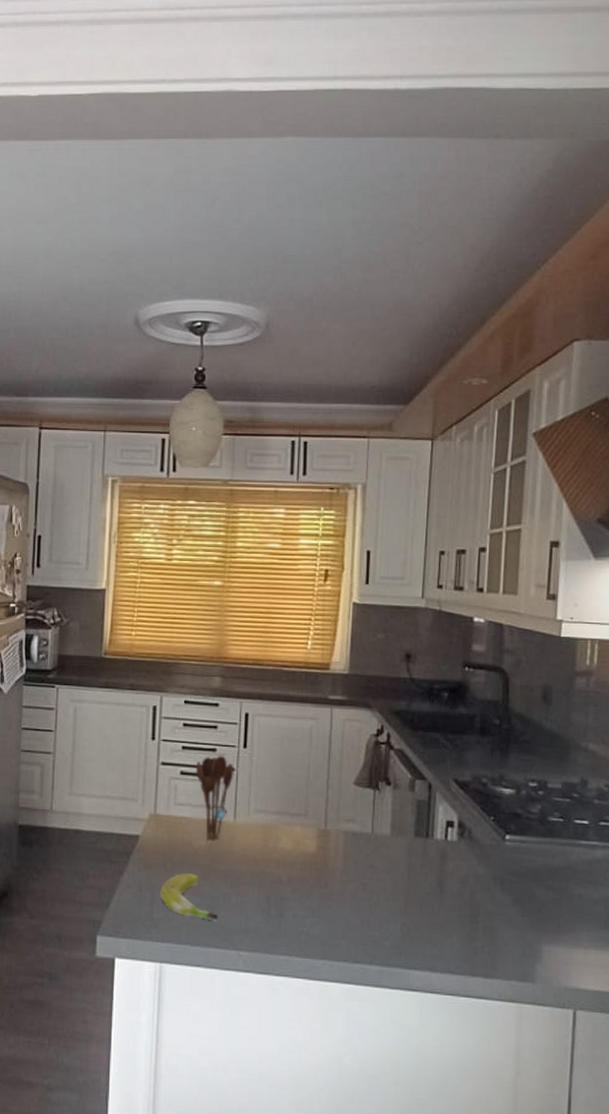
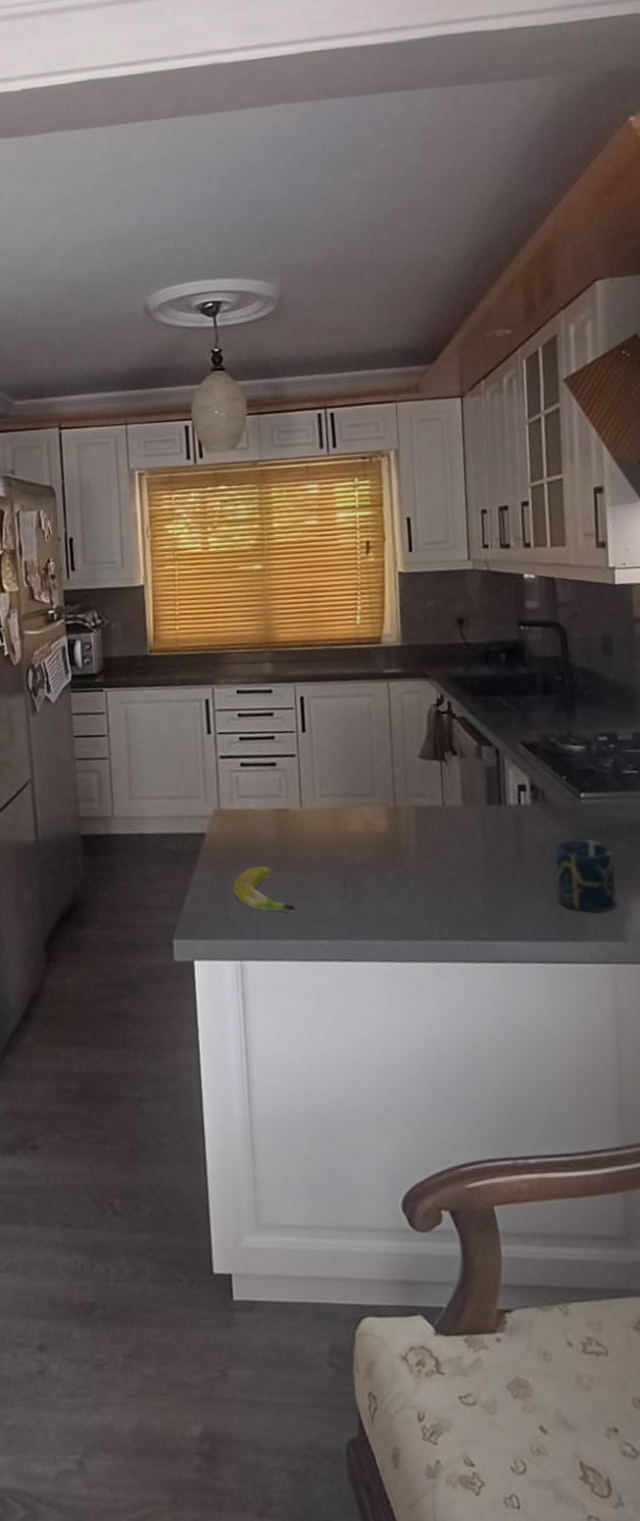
utensil holder: present [195,755,234,842] -> none [255,742,296,832]
cup: none [472,879,533,953] -> present [554,839,617,913]

